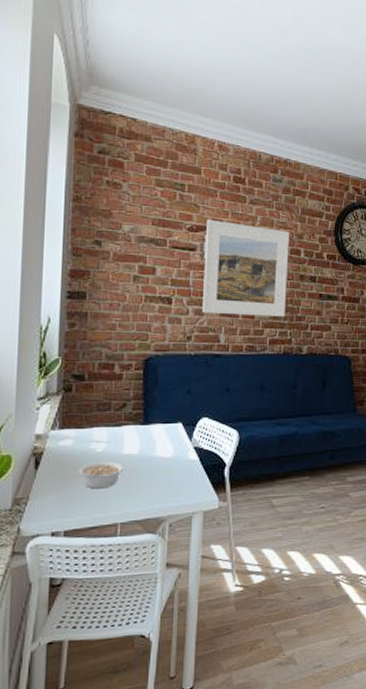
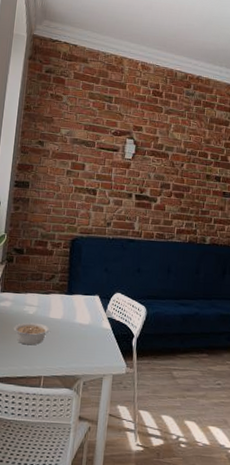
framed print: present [203,220,290,317] -> none [121,126,199,211]

